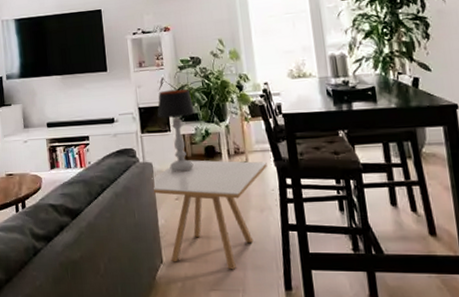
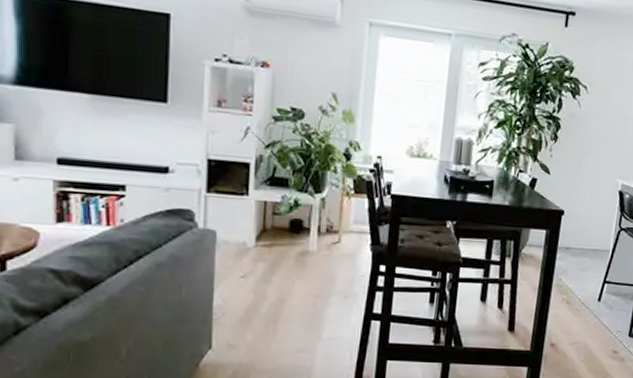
side table: present [152,160,267,270] -> none [210,233,362,358]
table lamp: present [157,88,195,172] -> none [233,143,286,246]

